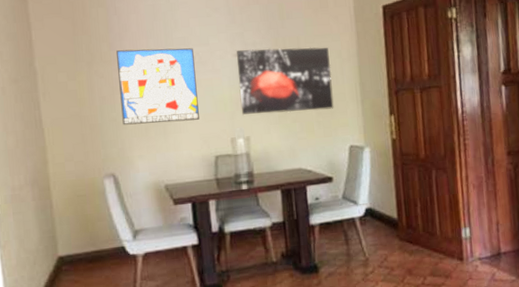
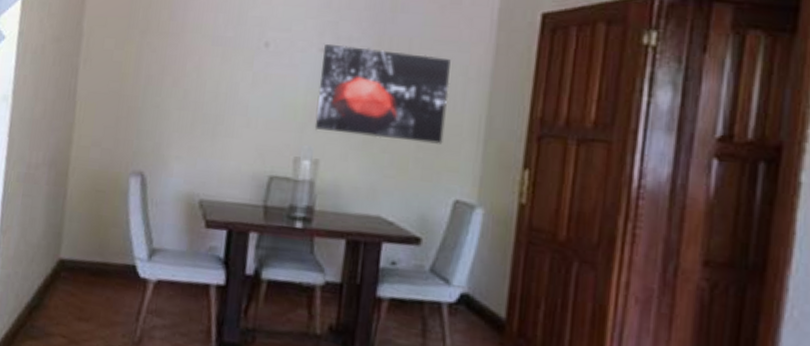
wall art: present [116,48,199,125] -> none [166,22,270,125]

